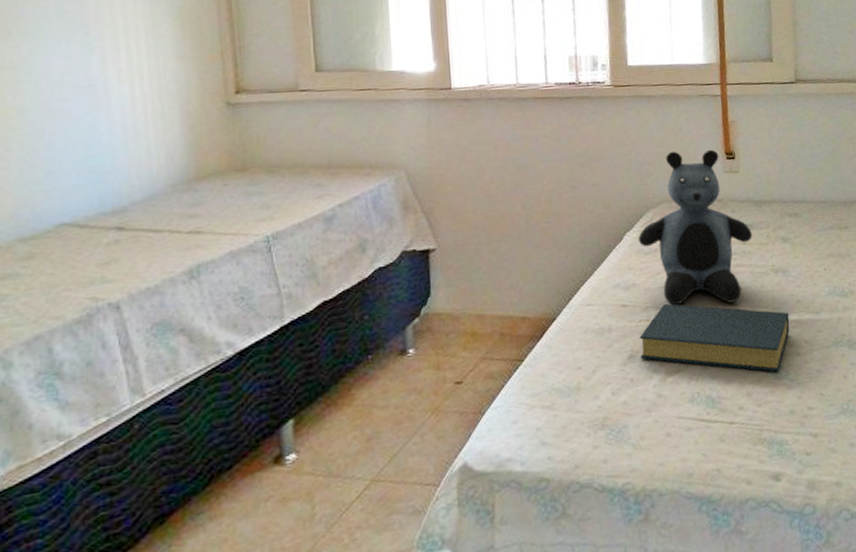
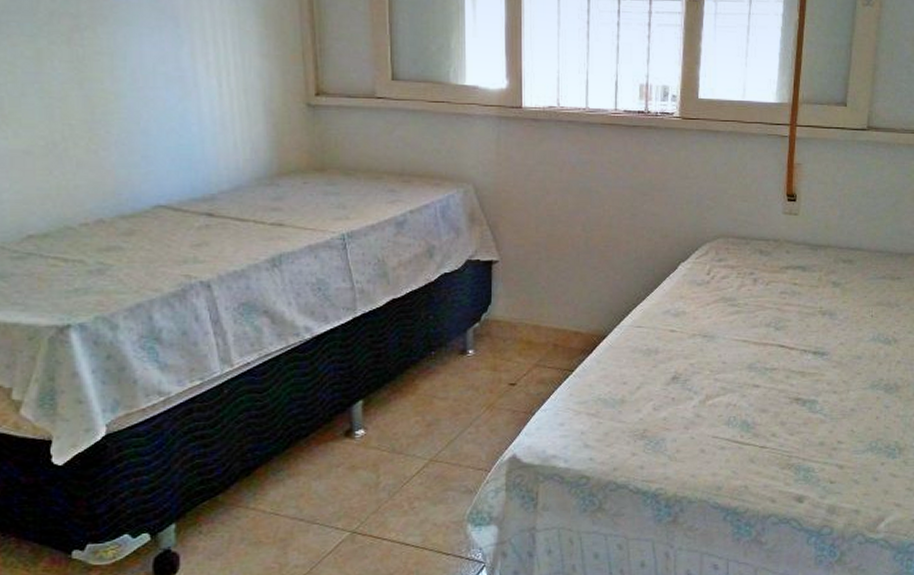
teddy bear: present [637,149,753,306] -> none [691,188,804,339]
hardback book: present [639,303,790,373] -> none [683,333,830,406]

